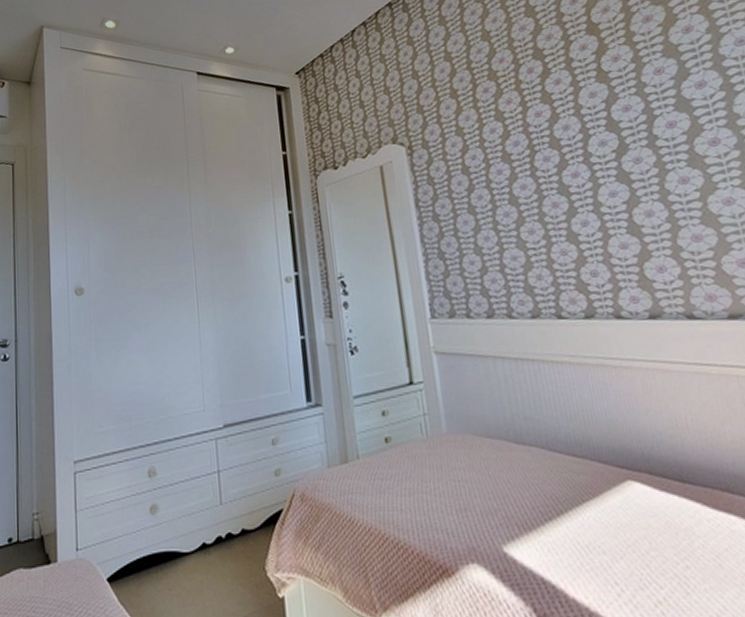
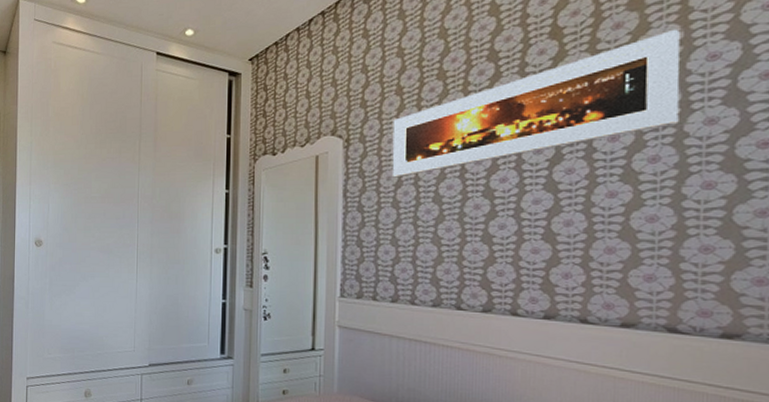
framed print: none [453,19,727,182] -> present [391,29,680,178]

